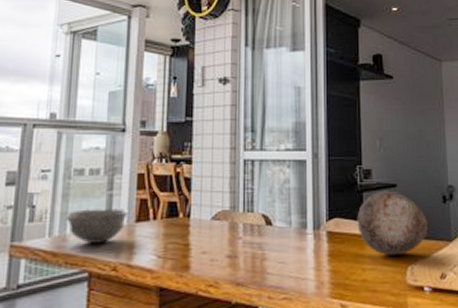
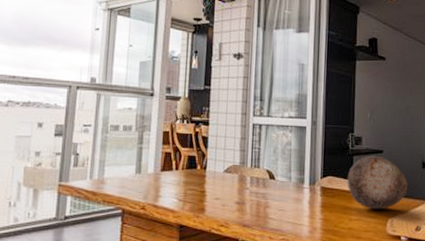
bowl: present [65,208,129,243] -> none [103,158,156,187]

